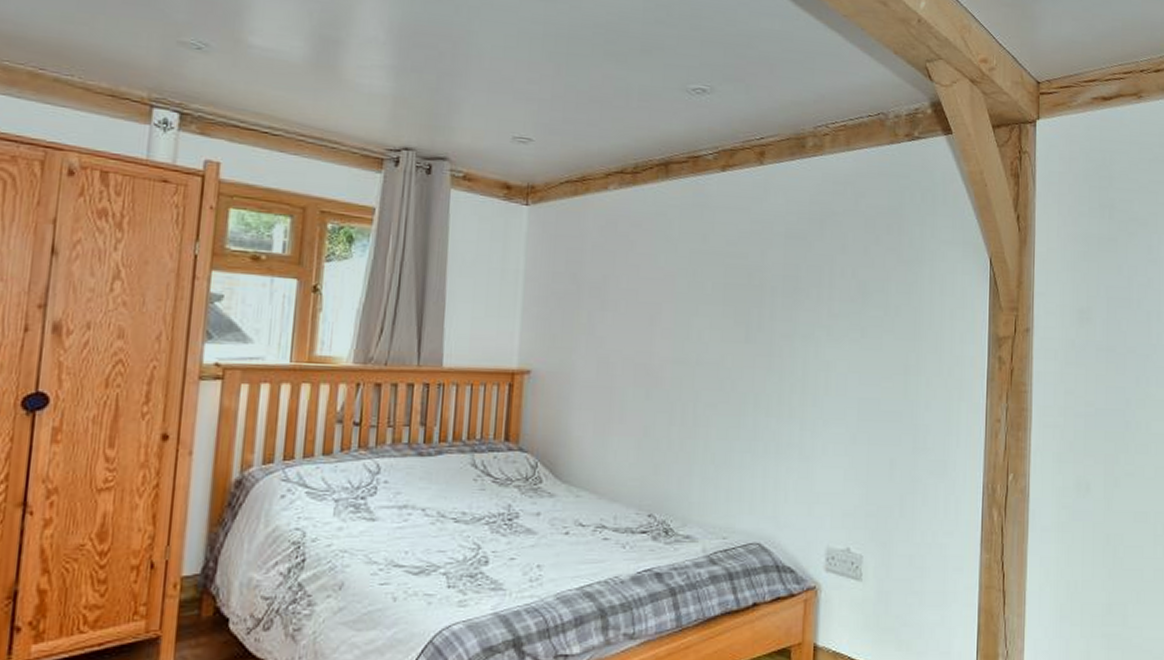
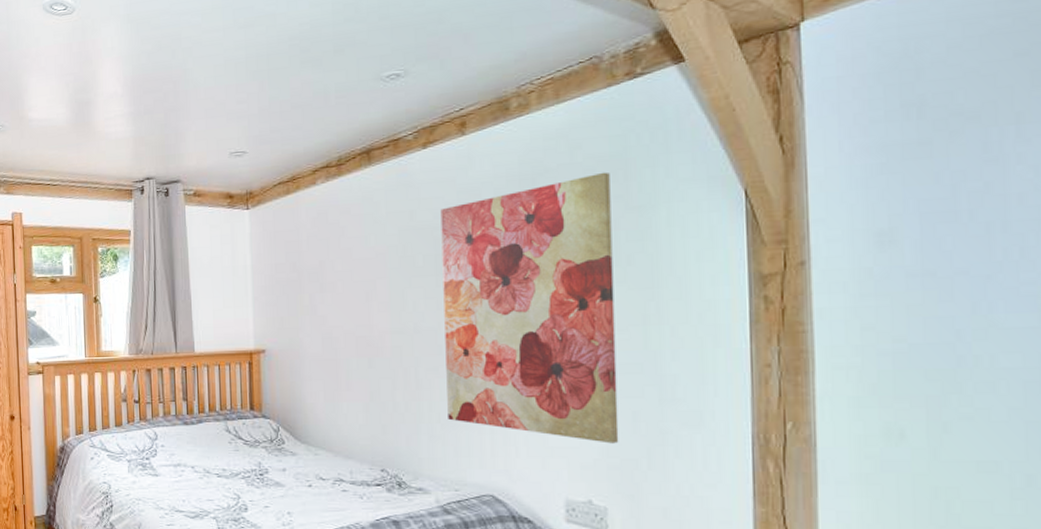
wall art: none [722,223,887,491] -> present [440,172,619,444]

